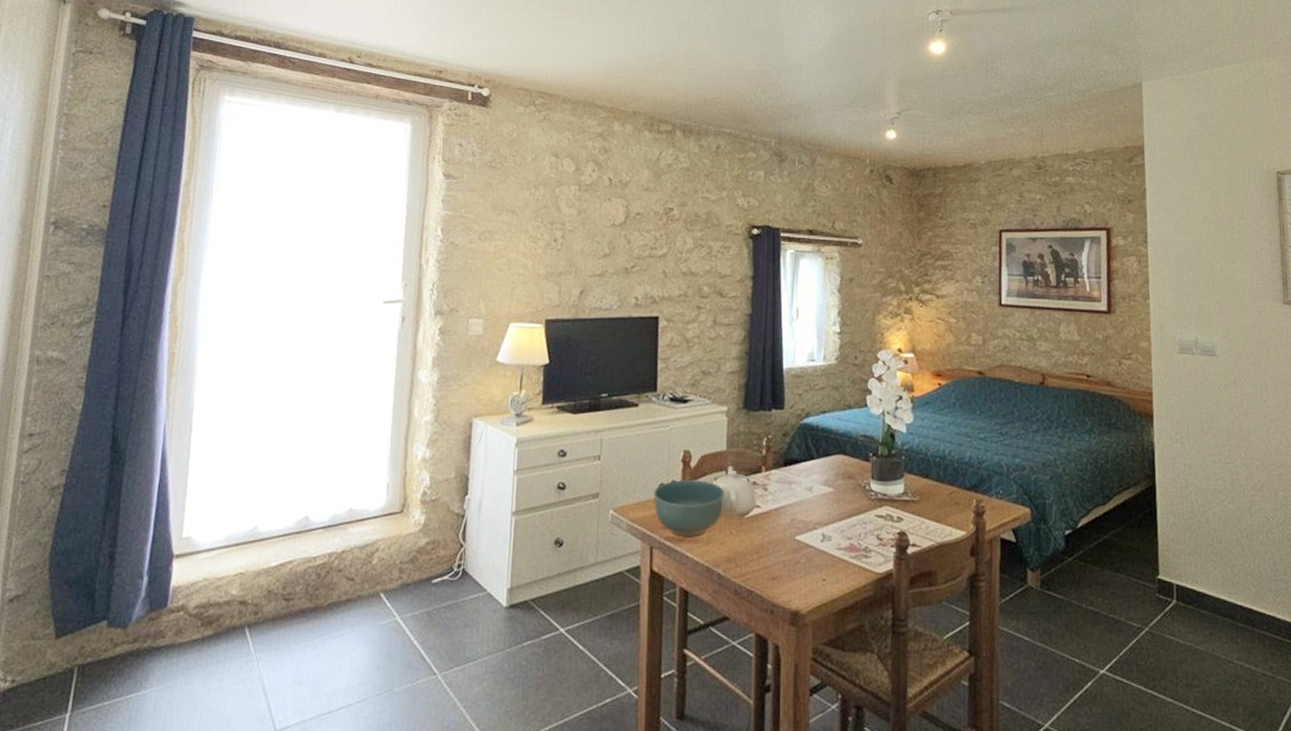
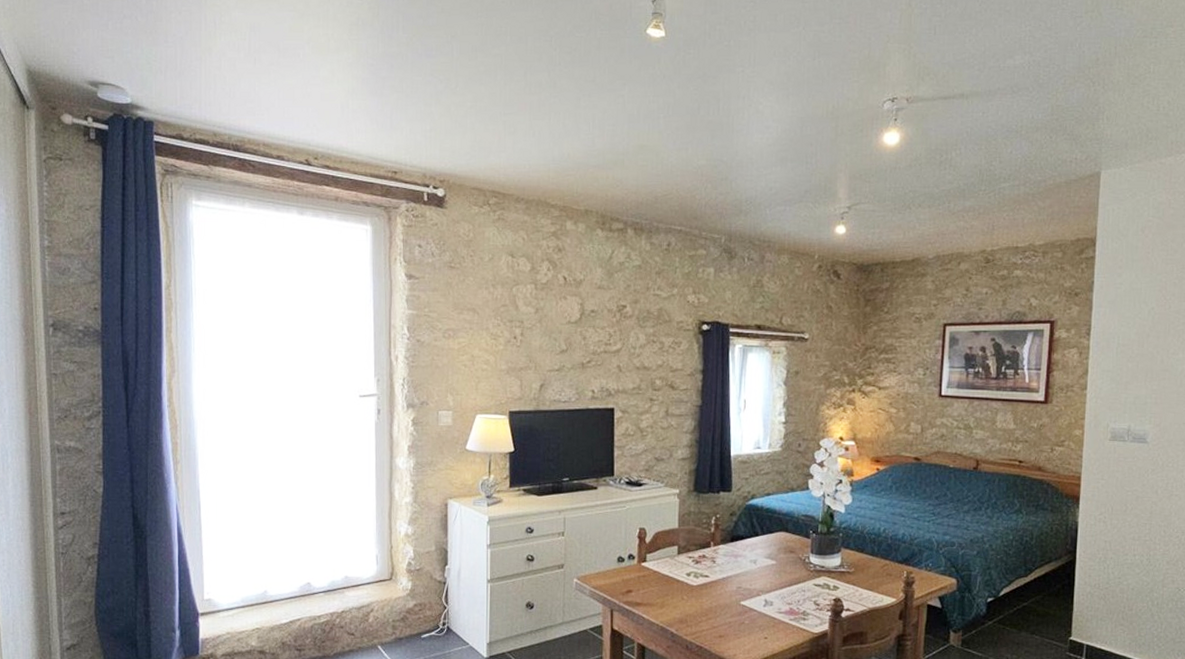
bowl: present [653,480,725,538] -> none [613,553,677,602]
teapot: present [711,465,757,520] -> none [664,541,706,587]

